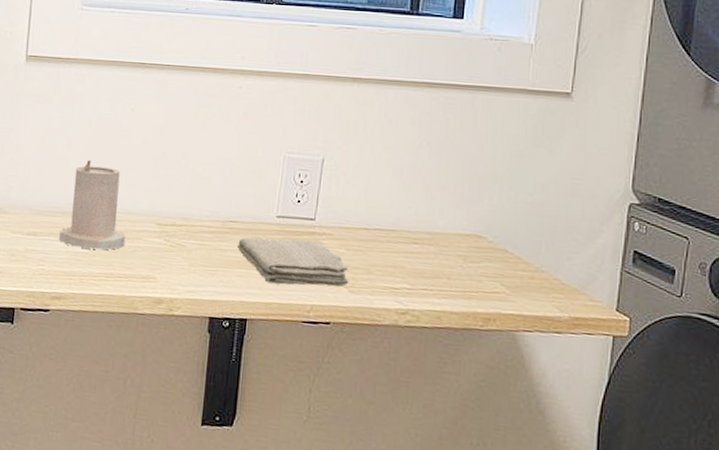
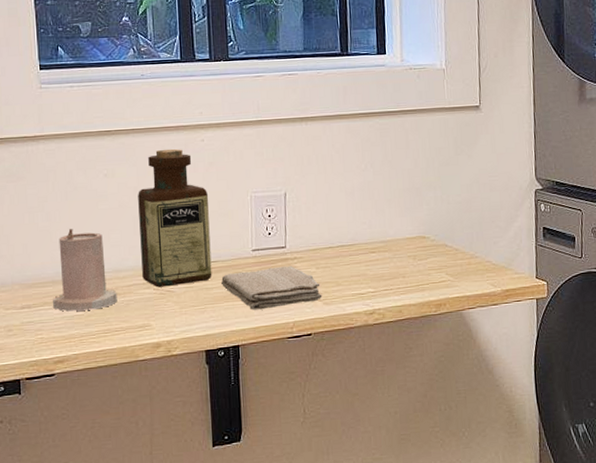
bottle: none [154,91,238,241] -> present [138,148,212,288]

